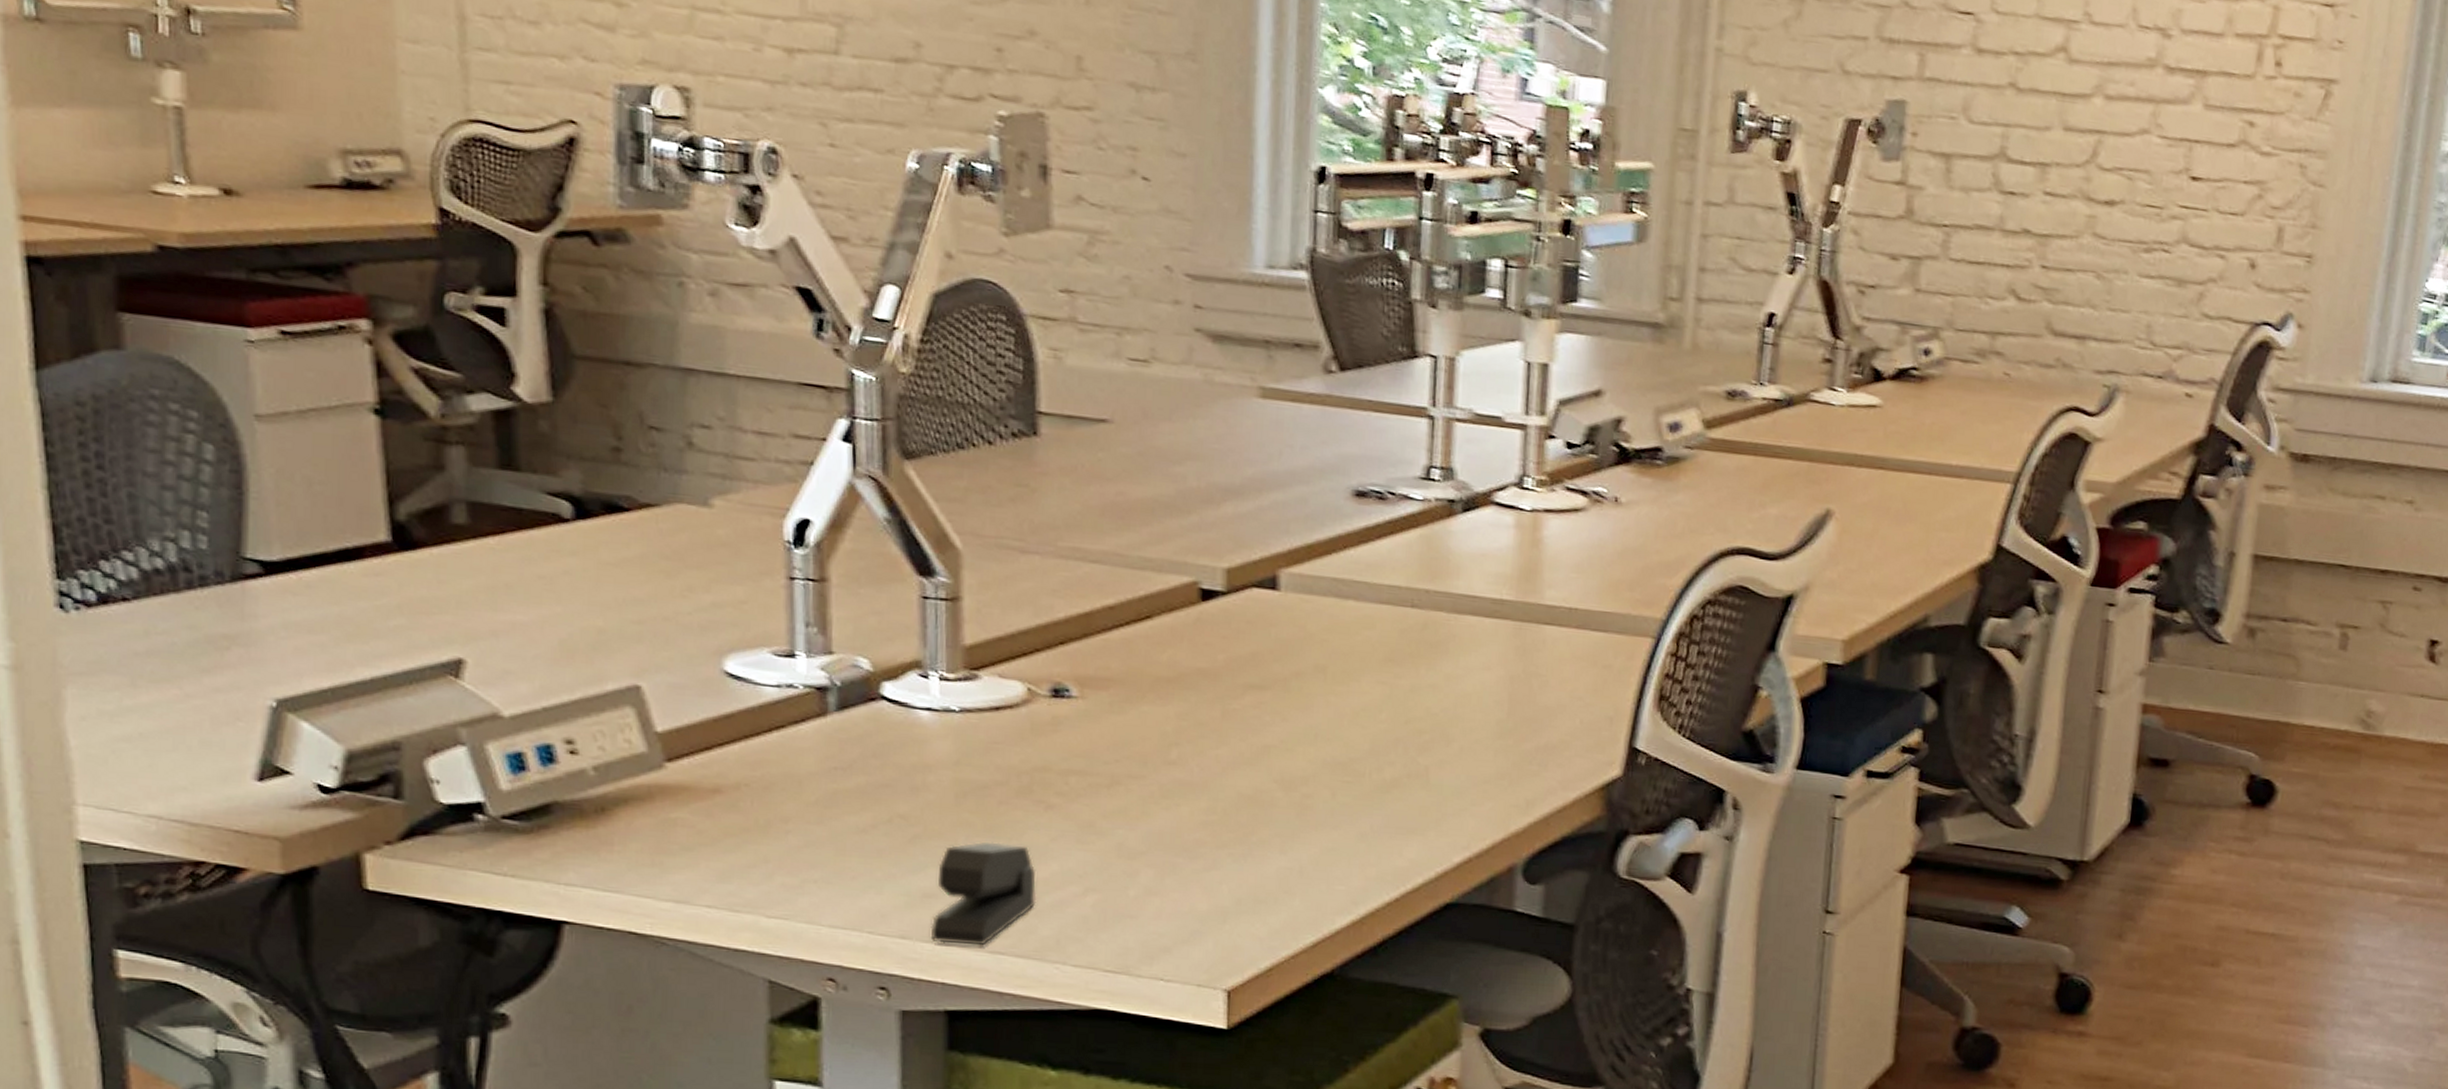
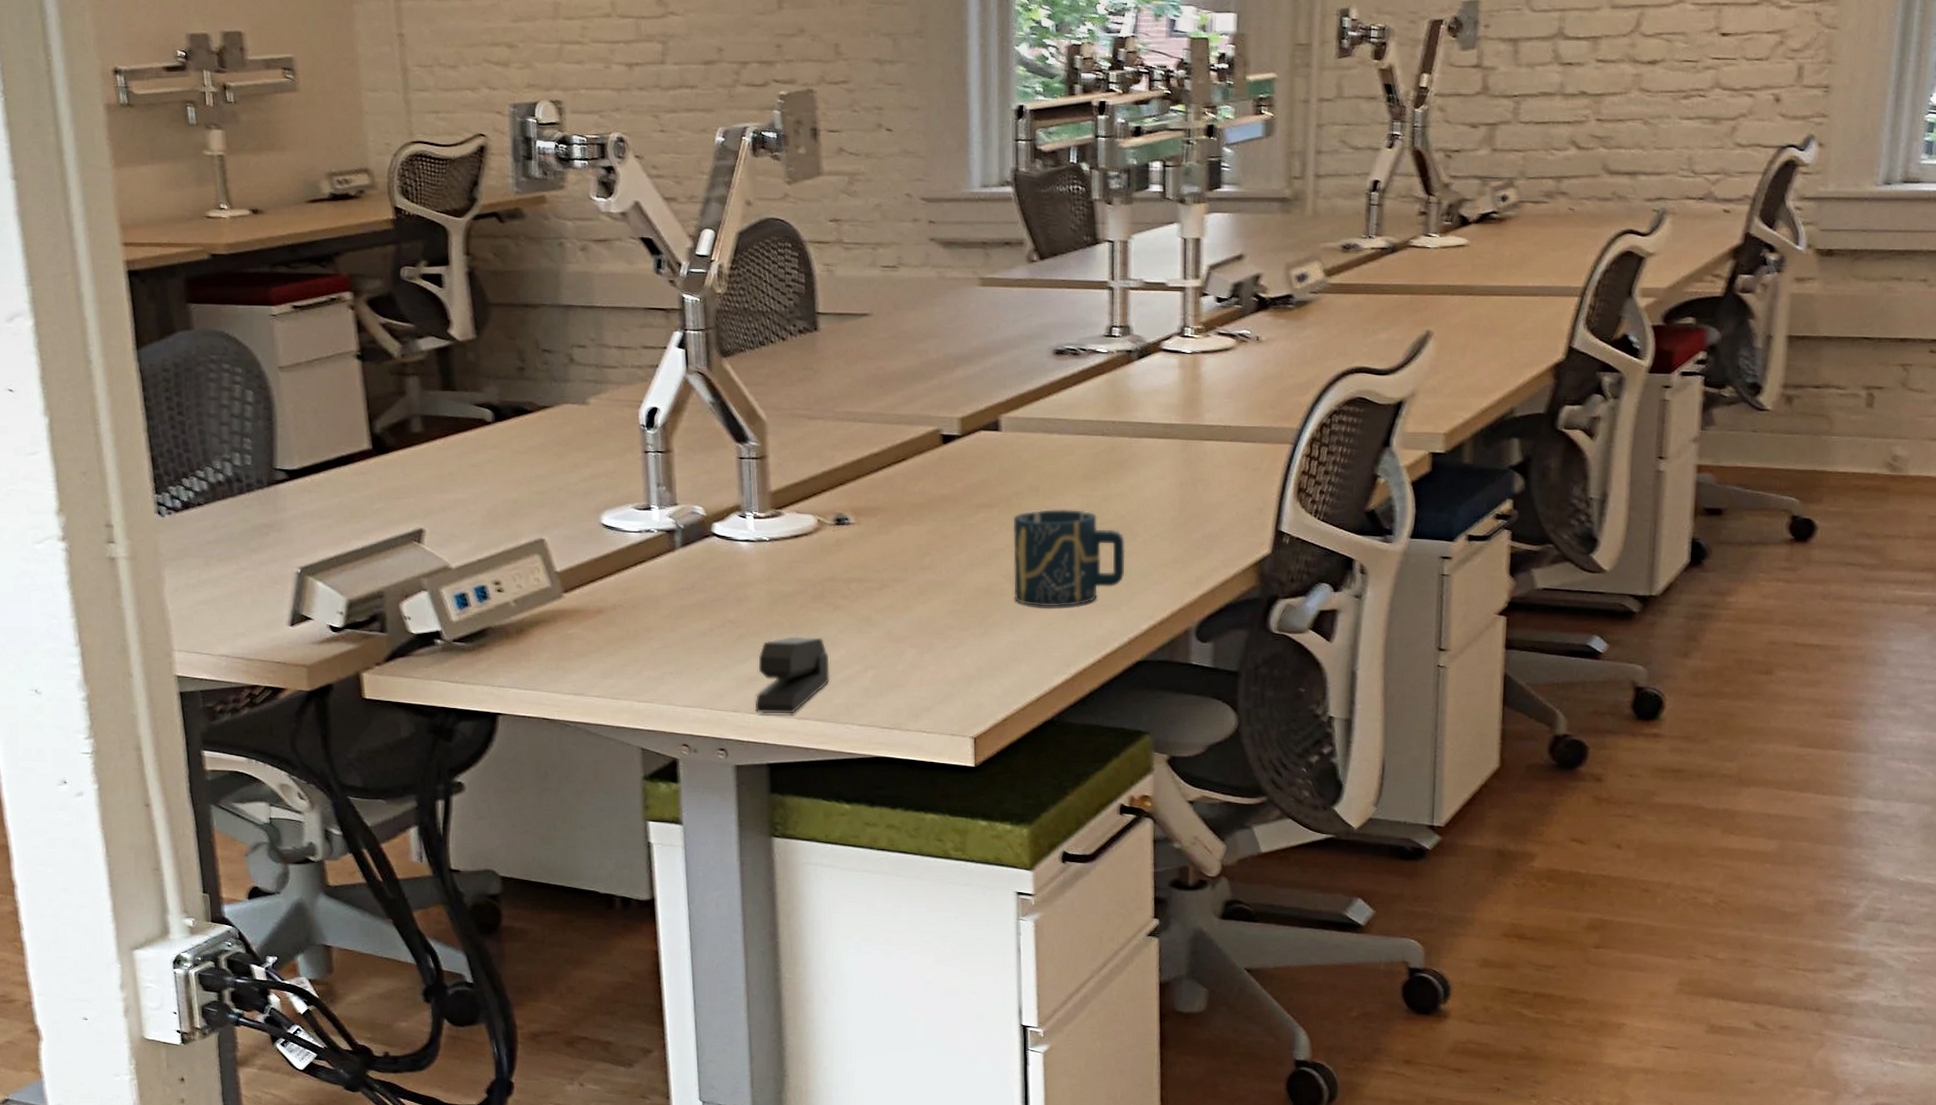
cup: none [1288,697,1437,827] -> present [1013,509,1126,607]

